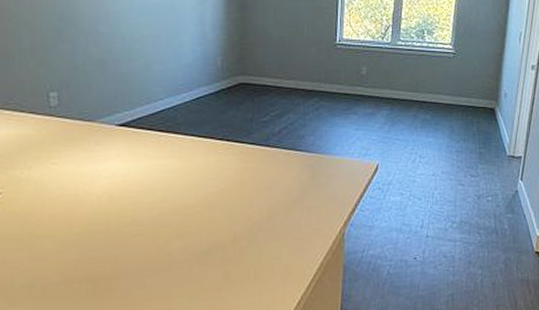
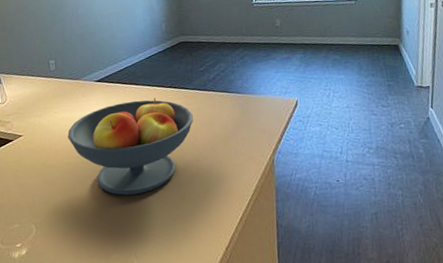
fruit bowl: none [71,151,249,276] -> present [67,97,193,196]

